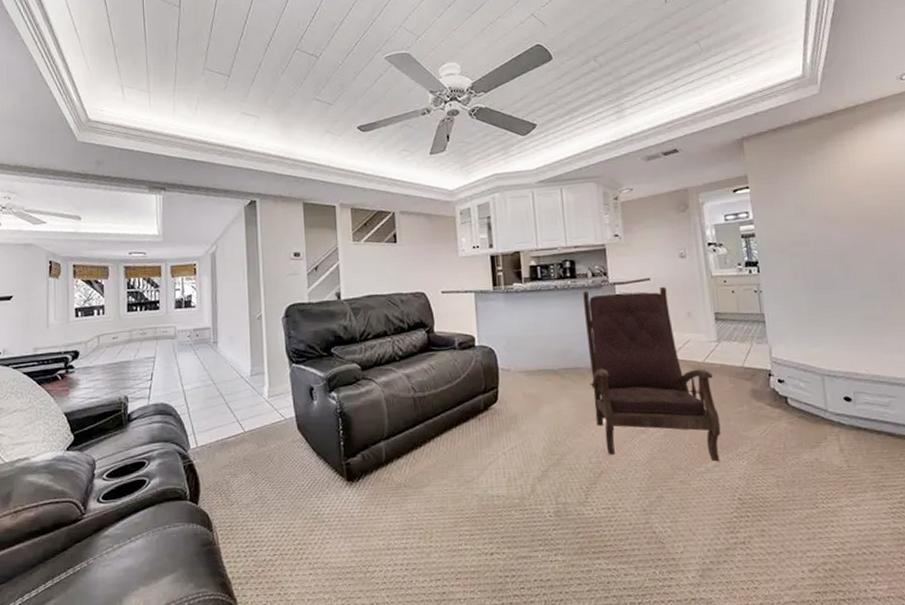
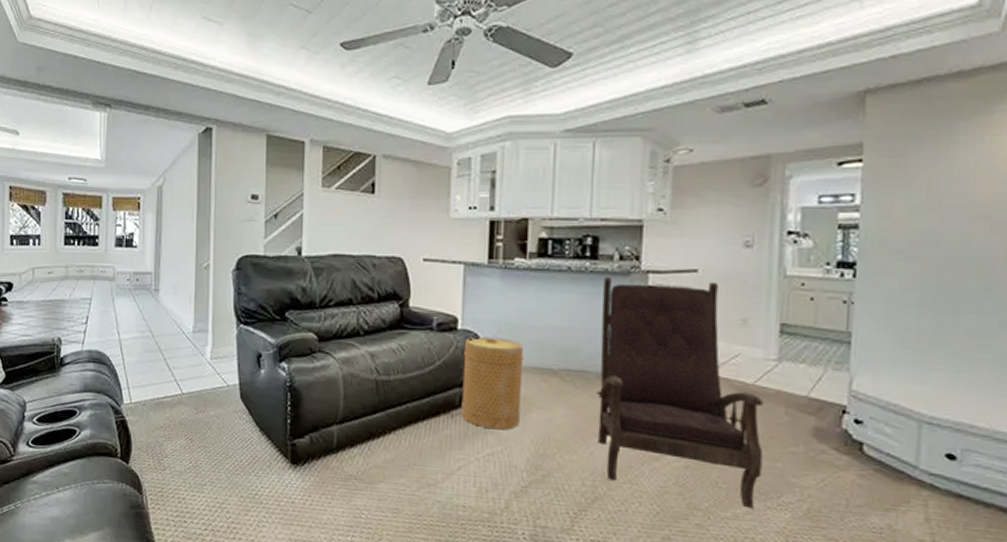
basket: none [482,349,534,426] -> present [461,336,524,430]

